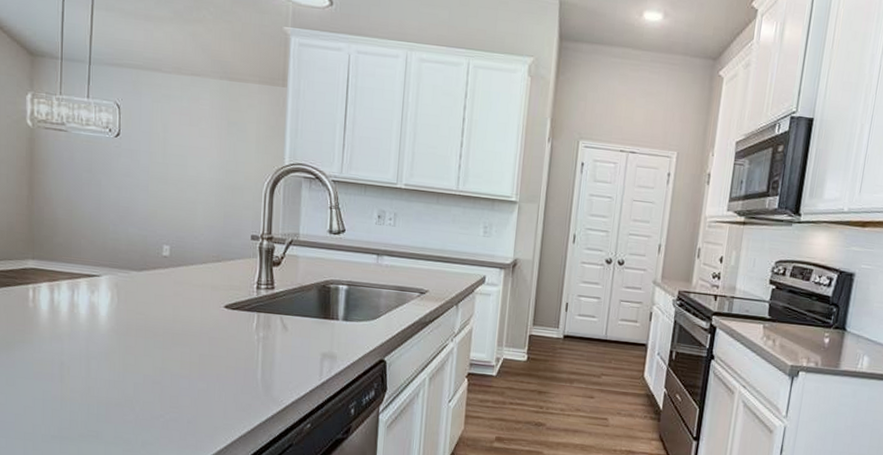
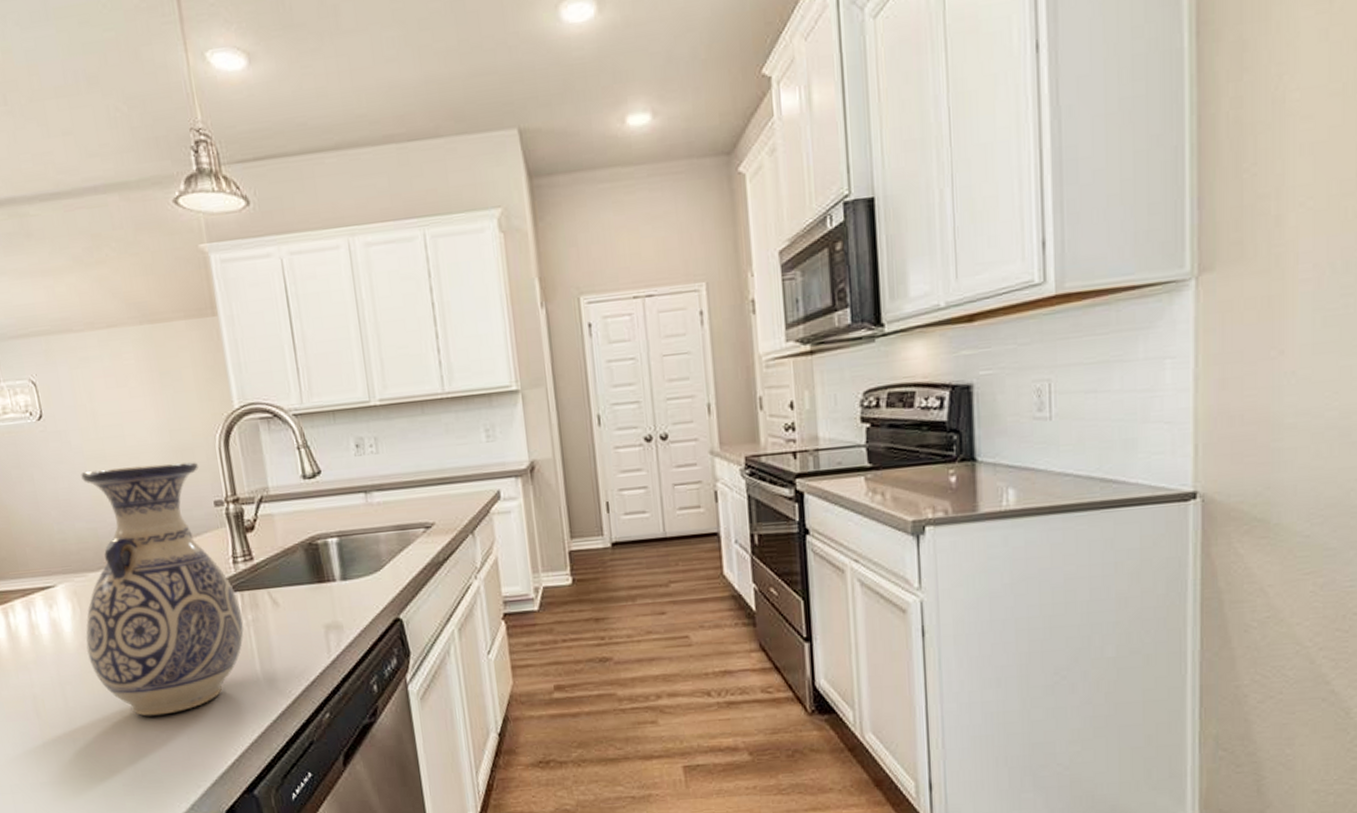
vase: none [116,188,255,400] -> present [81,462,244,716]

